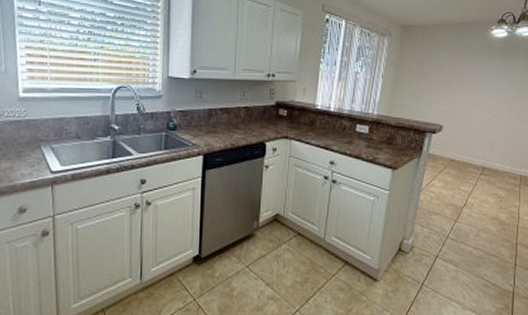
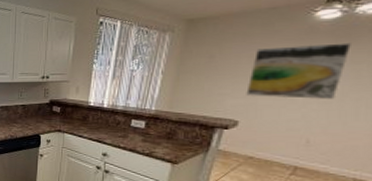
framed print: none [448,58,514,106] -> present [246,42,351,99]

